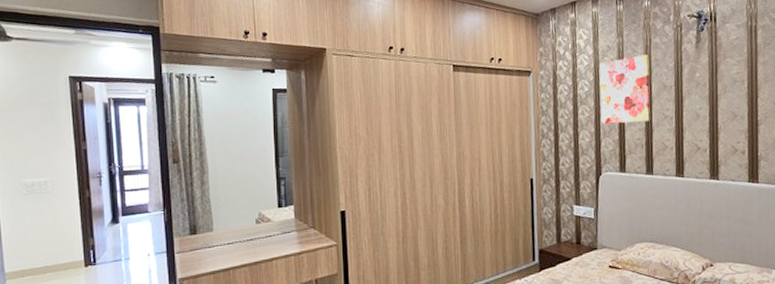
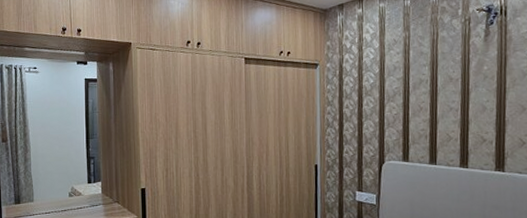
wall art: present [599,55,651,125] -> none [385,48,436,115]

